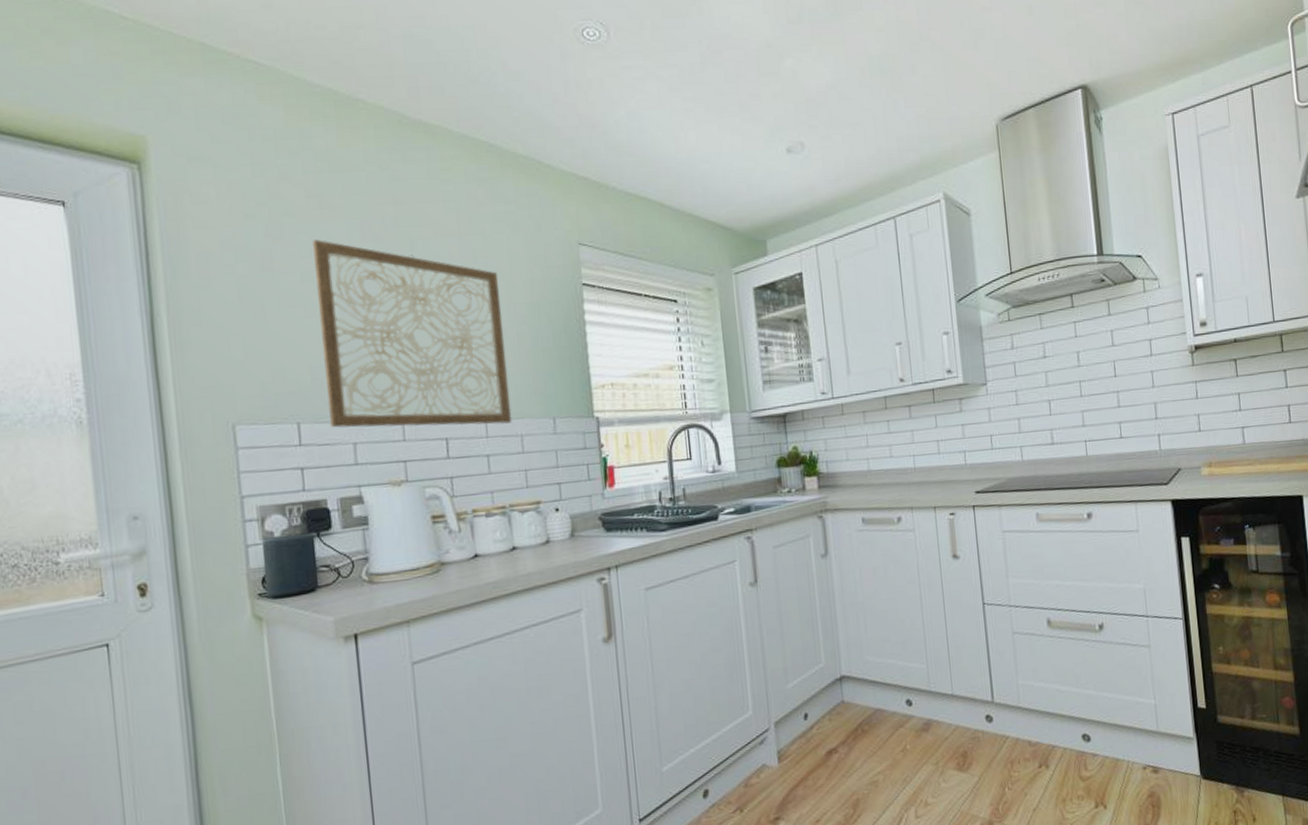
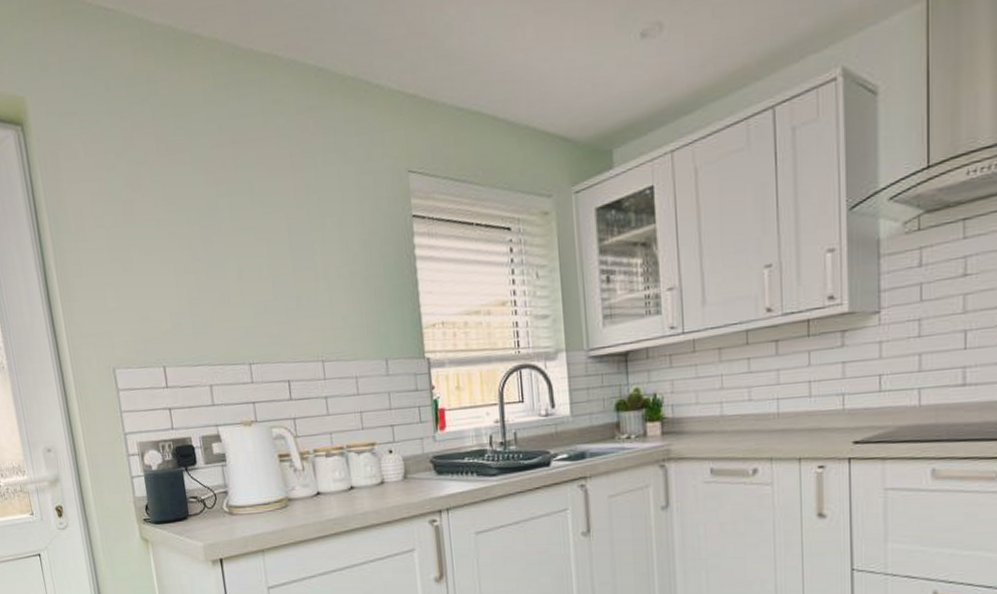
wall art: present [313,239,513,428] -> none [165,186,348,371]

